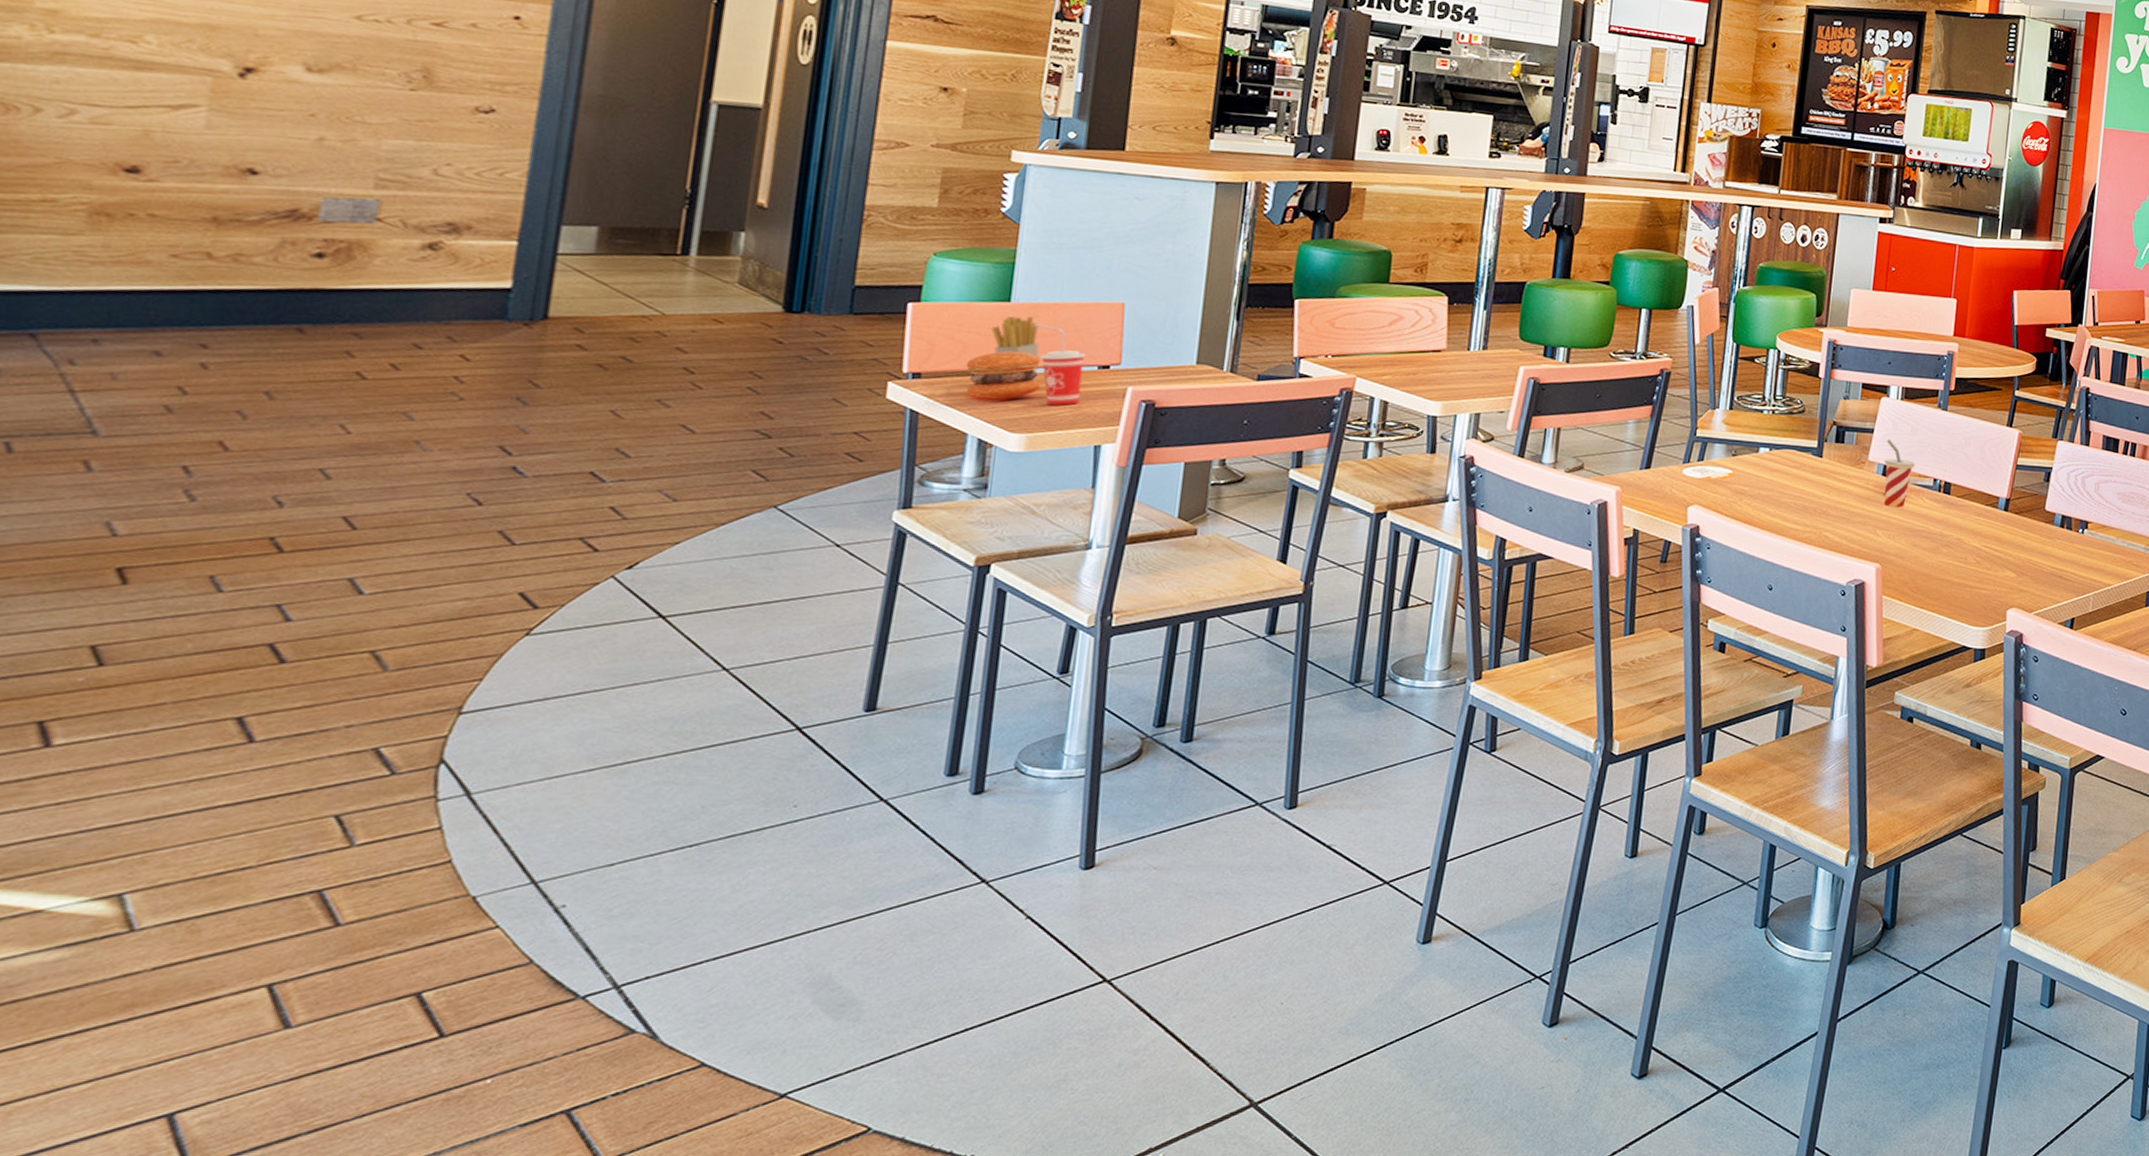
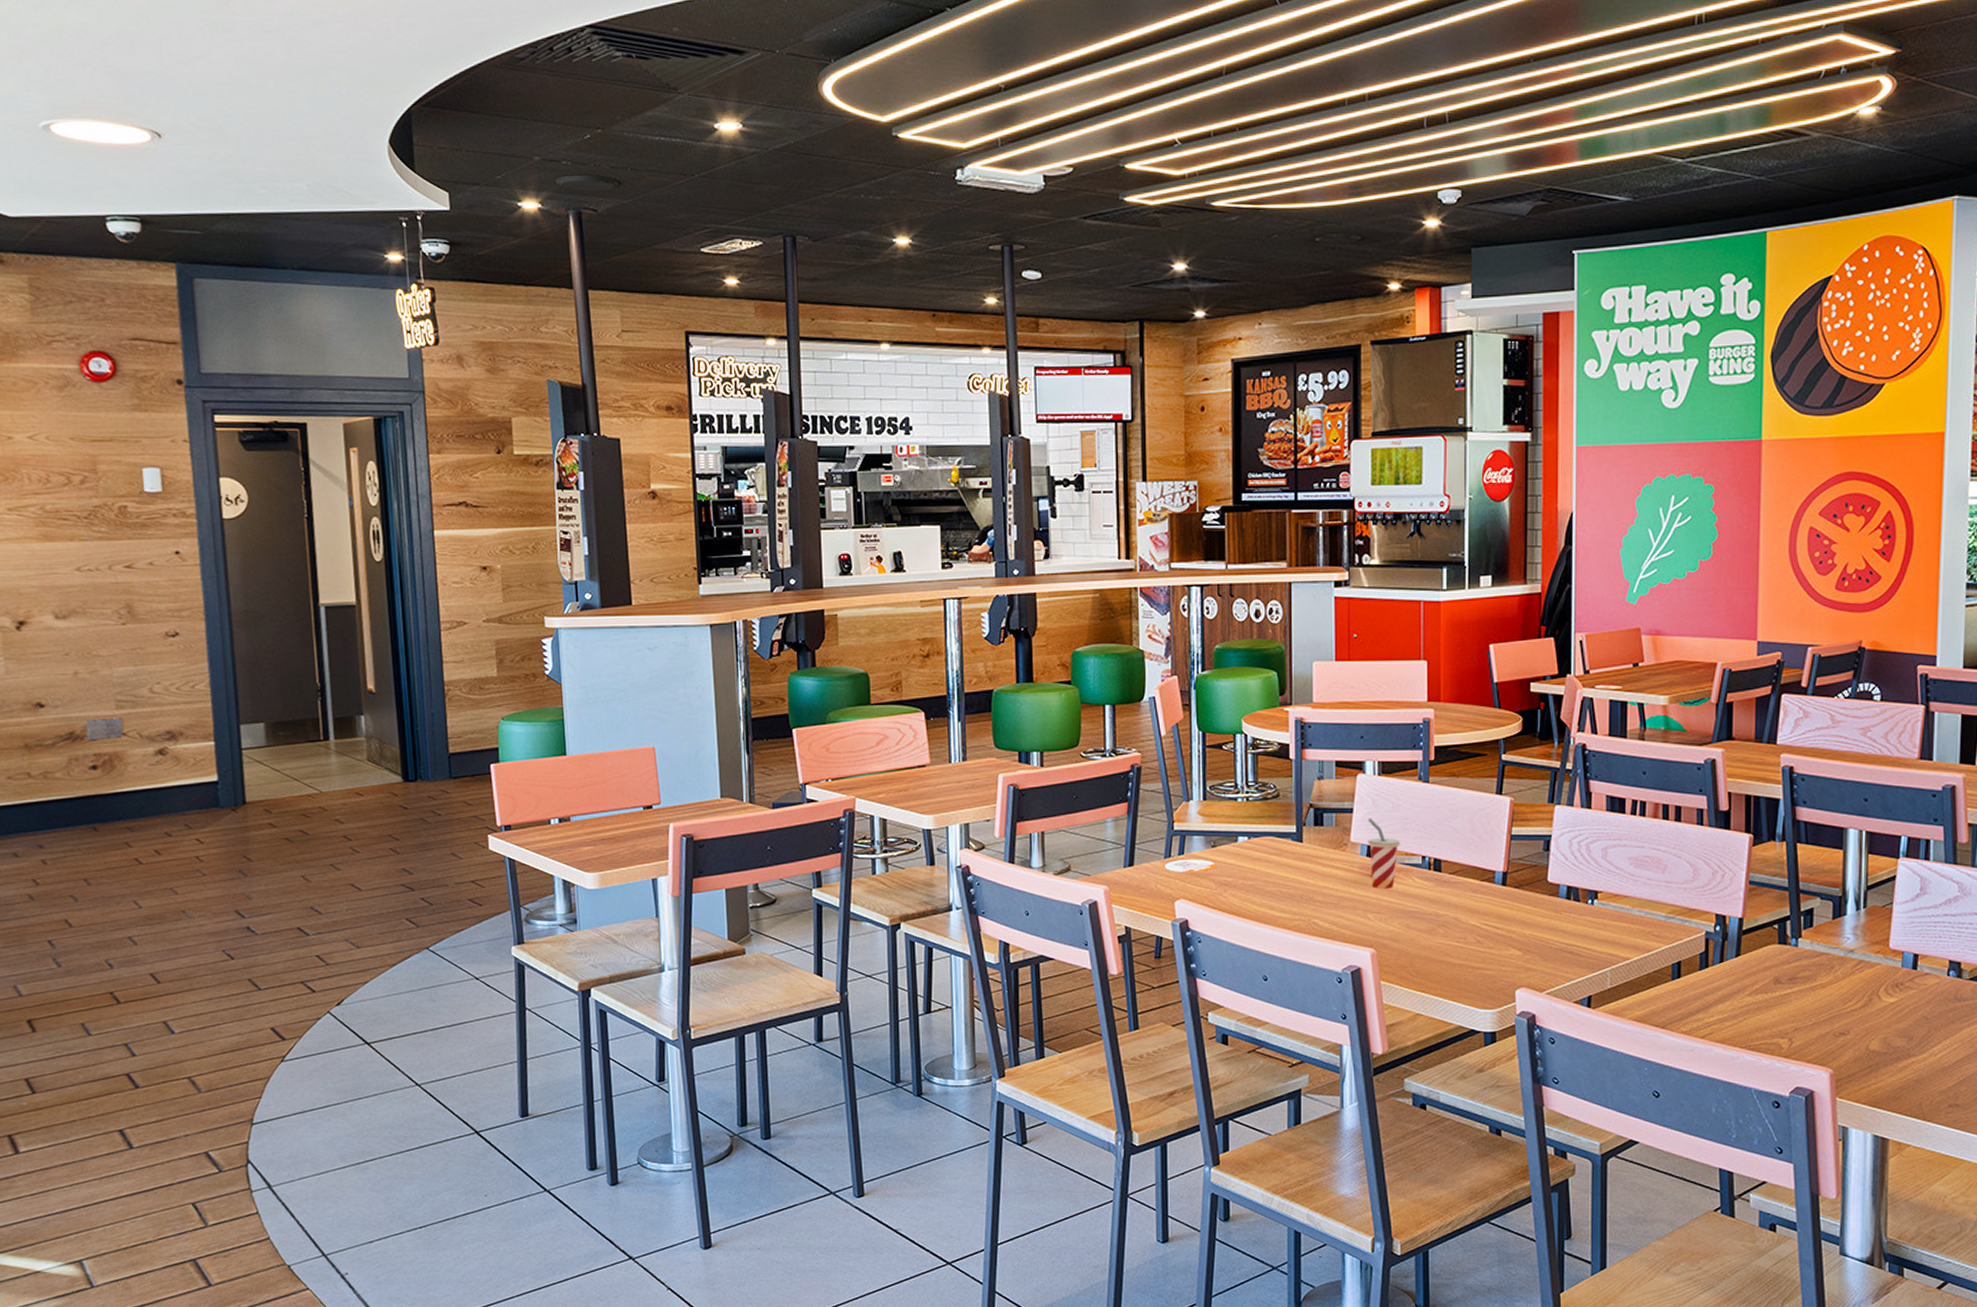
burger: present [966,351,1042,400] -> none [542,800,603,844]
french fries: present [991,315,1039,381] -> none [556,767,598,824]
beverage cup: present [1033,323,1087,405] -> none [587,772,634,845]

